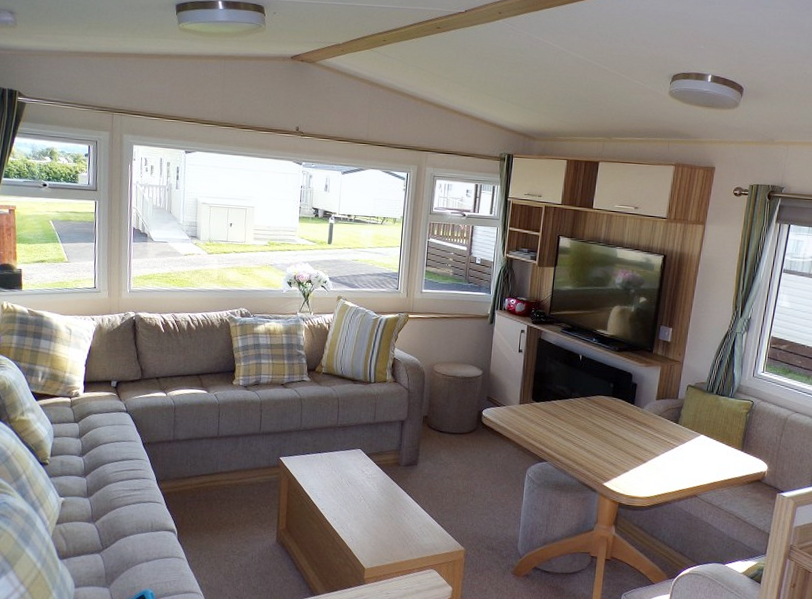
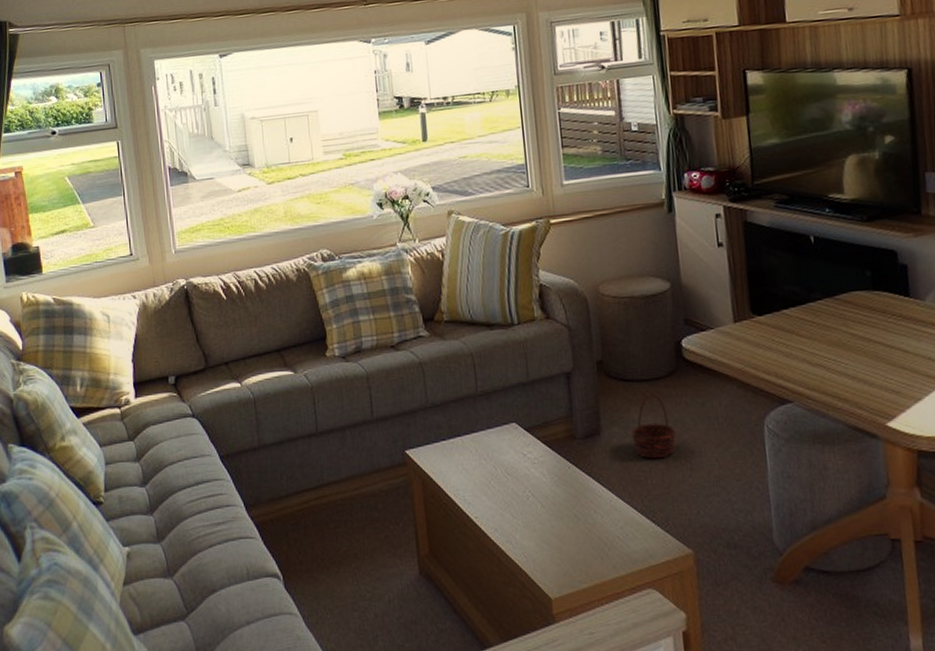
basket: none [438,443,468,486] -> present [632,394,677,459]

